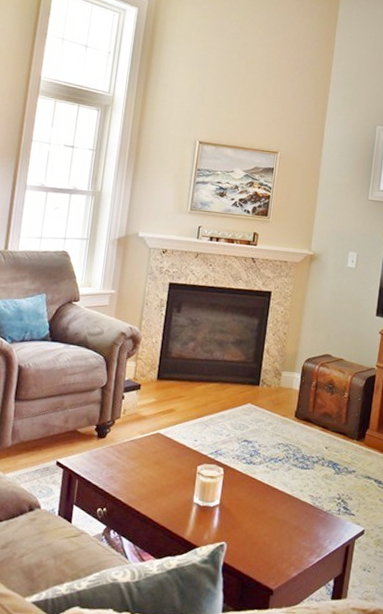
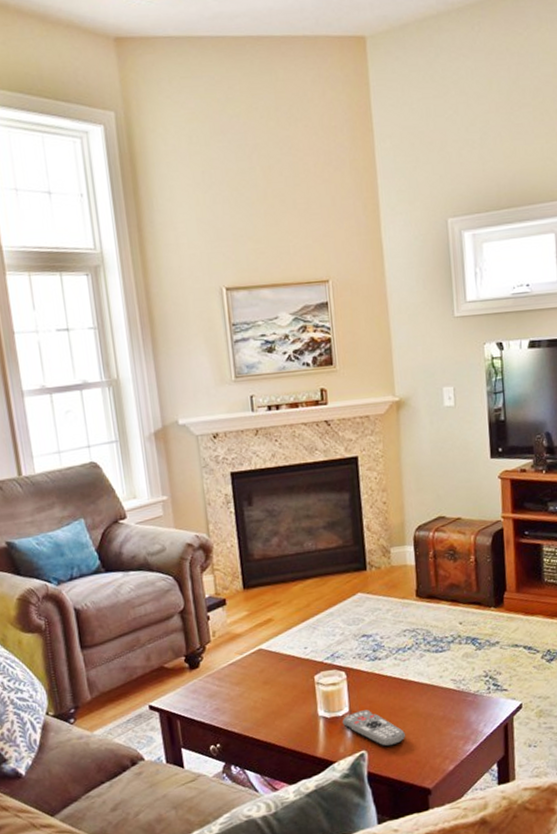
remote control: none [211,505,262,544] -> present [342,710,405,747]

